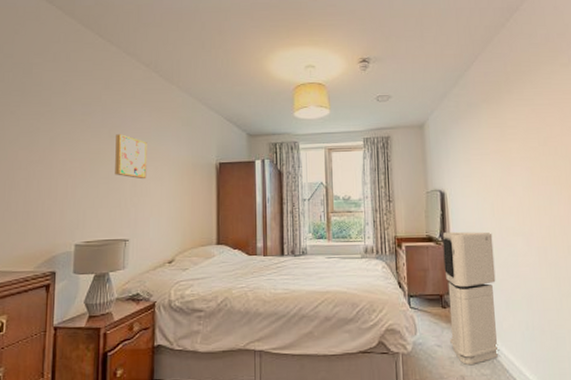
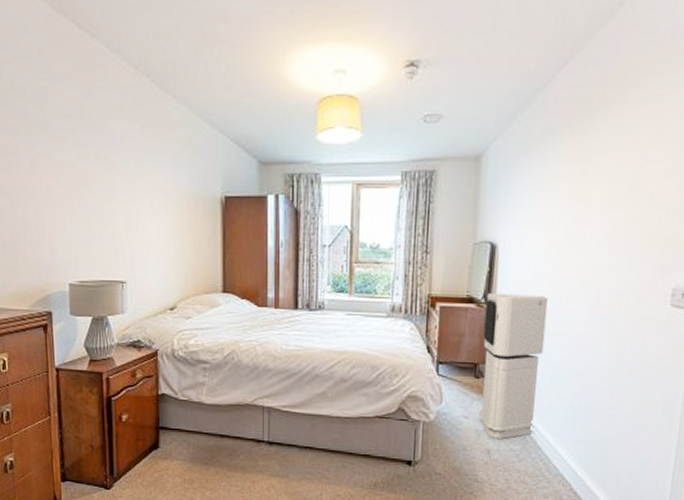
wall art: present [115,134,147,180] -> none [104,156,142,213]

